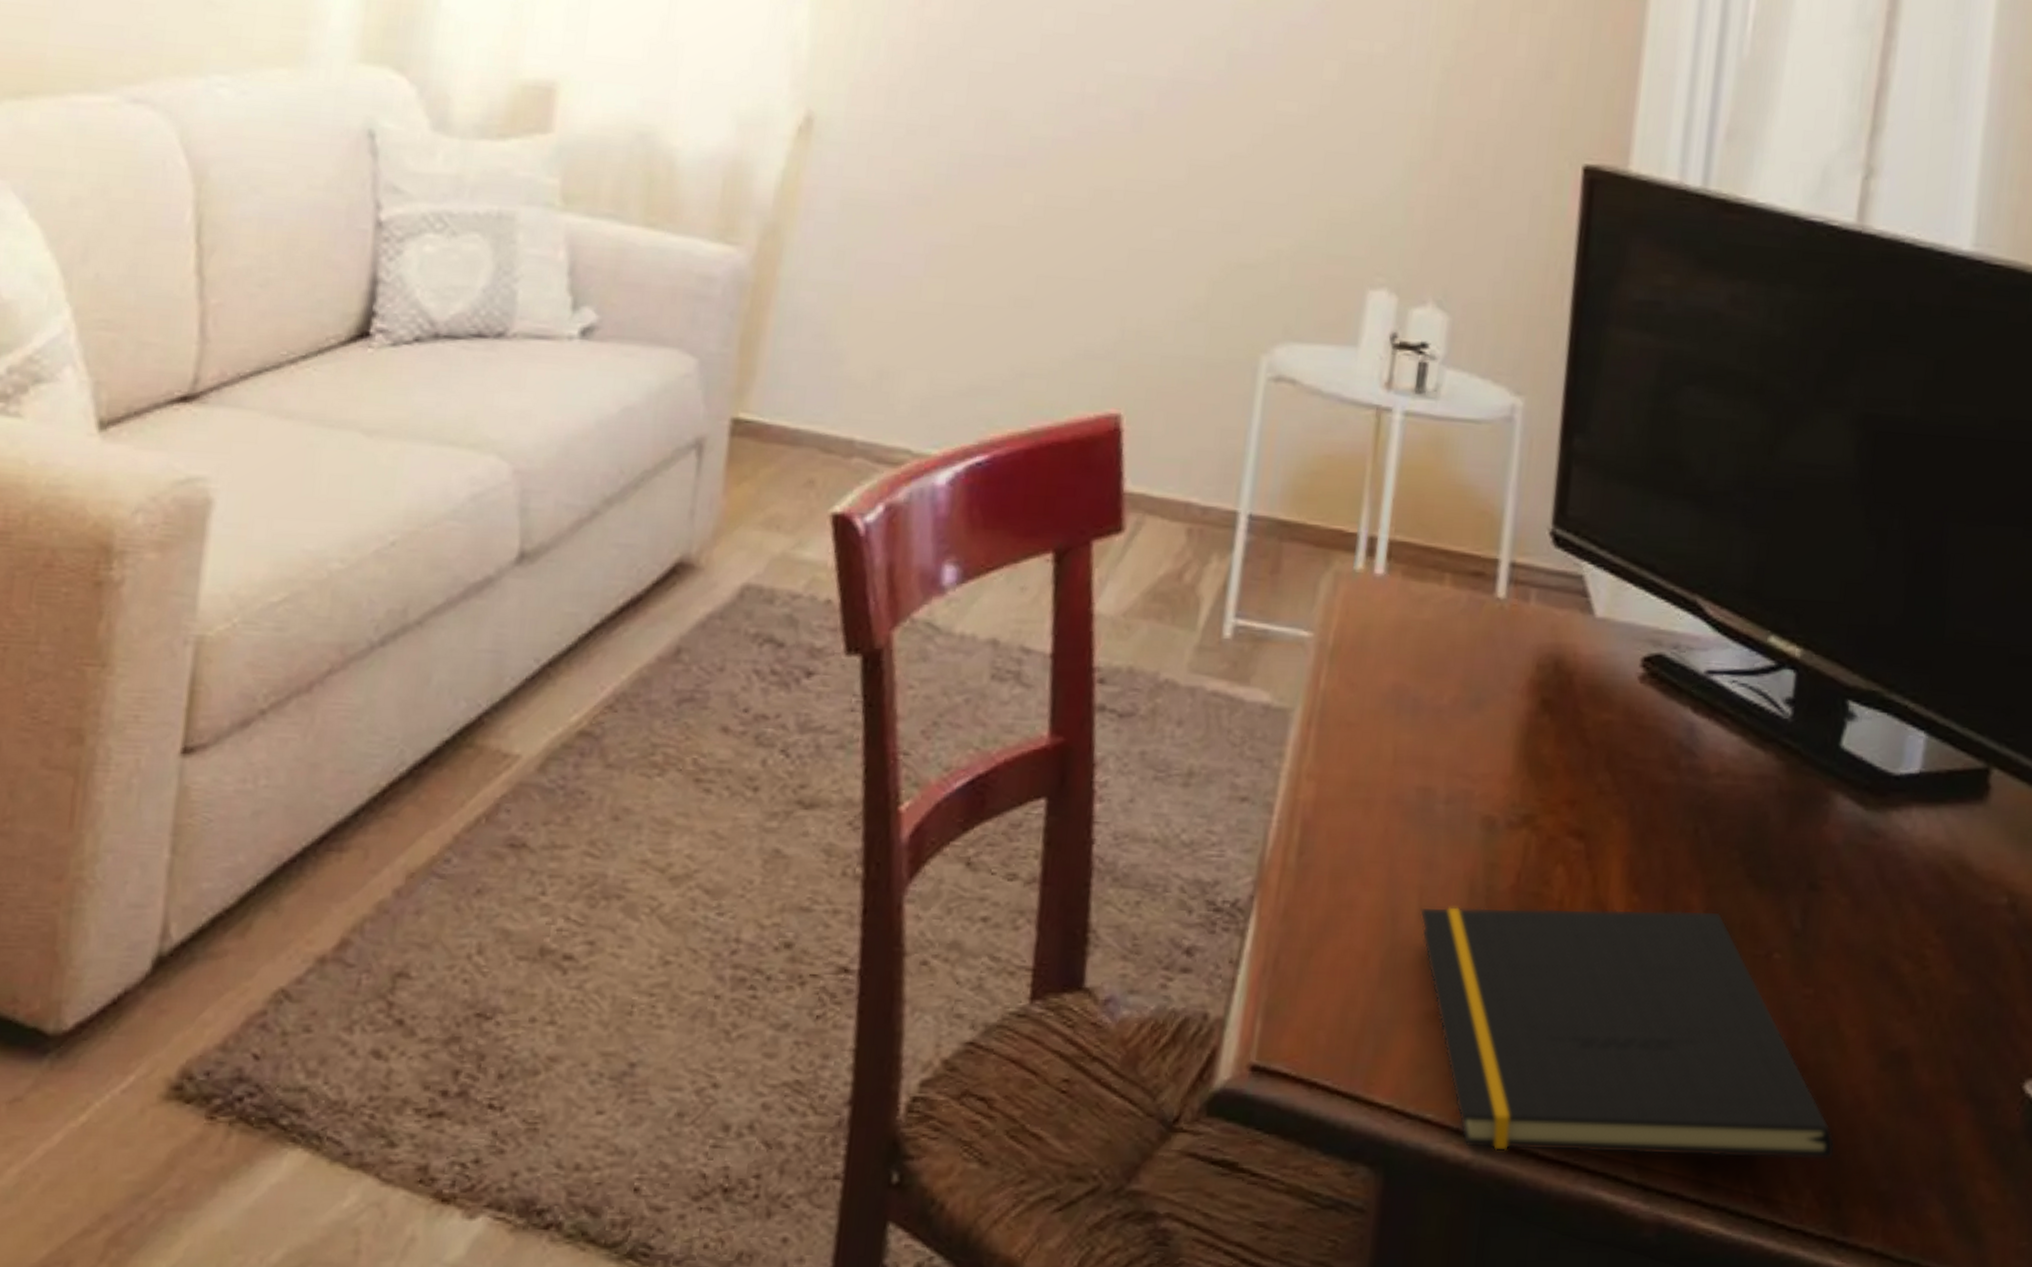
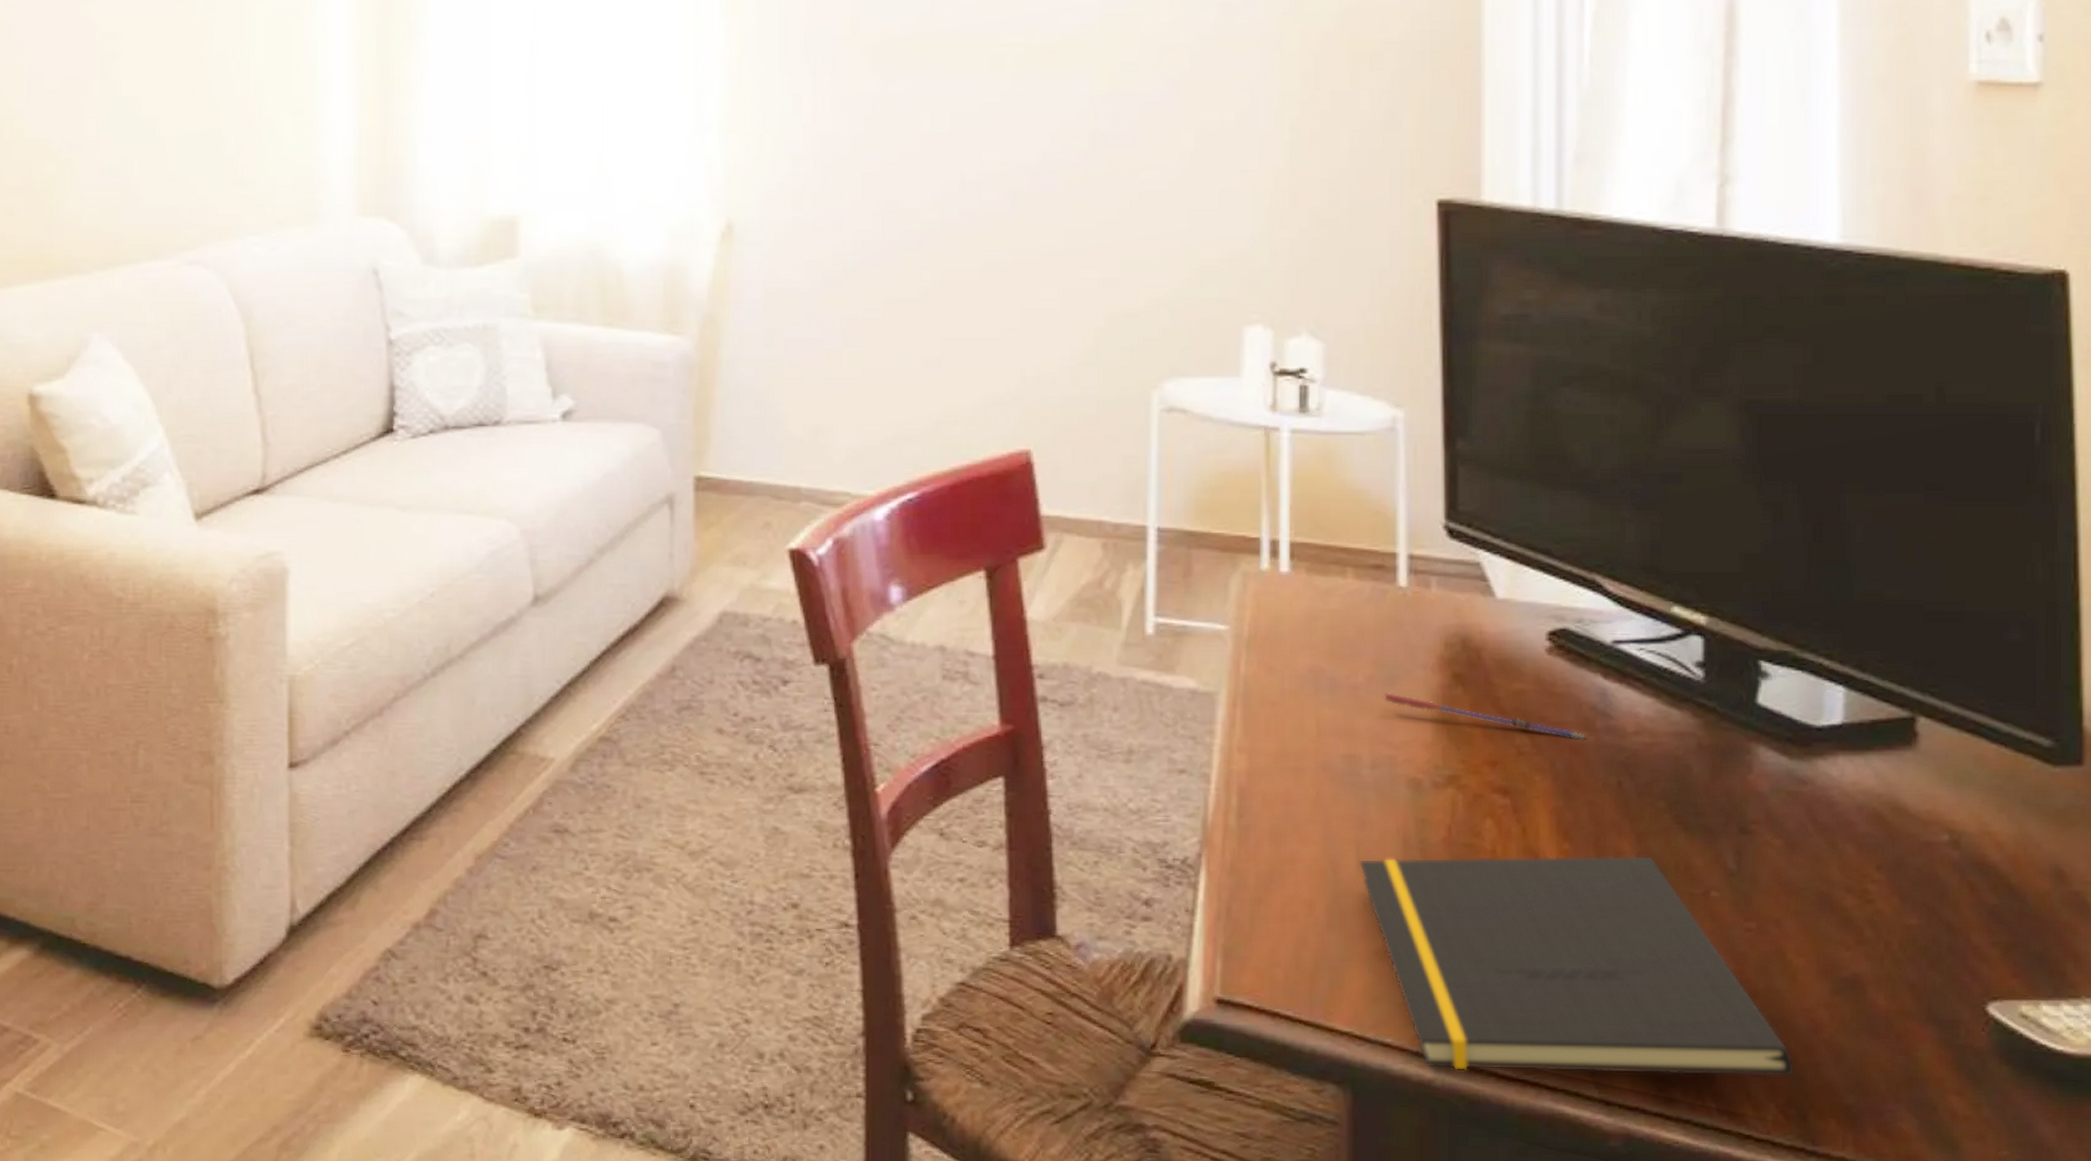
pen: none [1466,716,1667,780] -> present [1383,692,1584,740]

